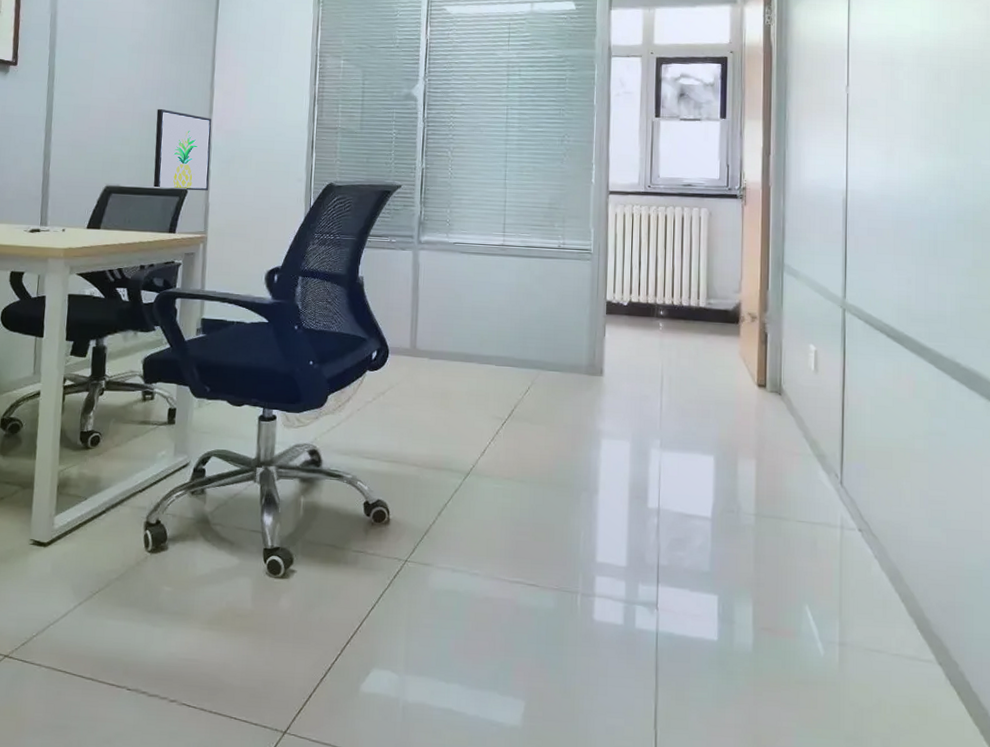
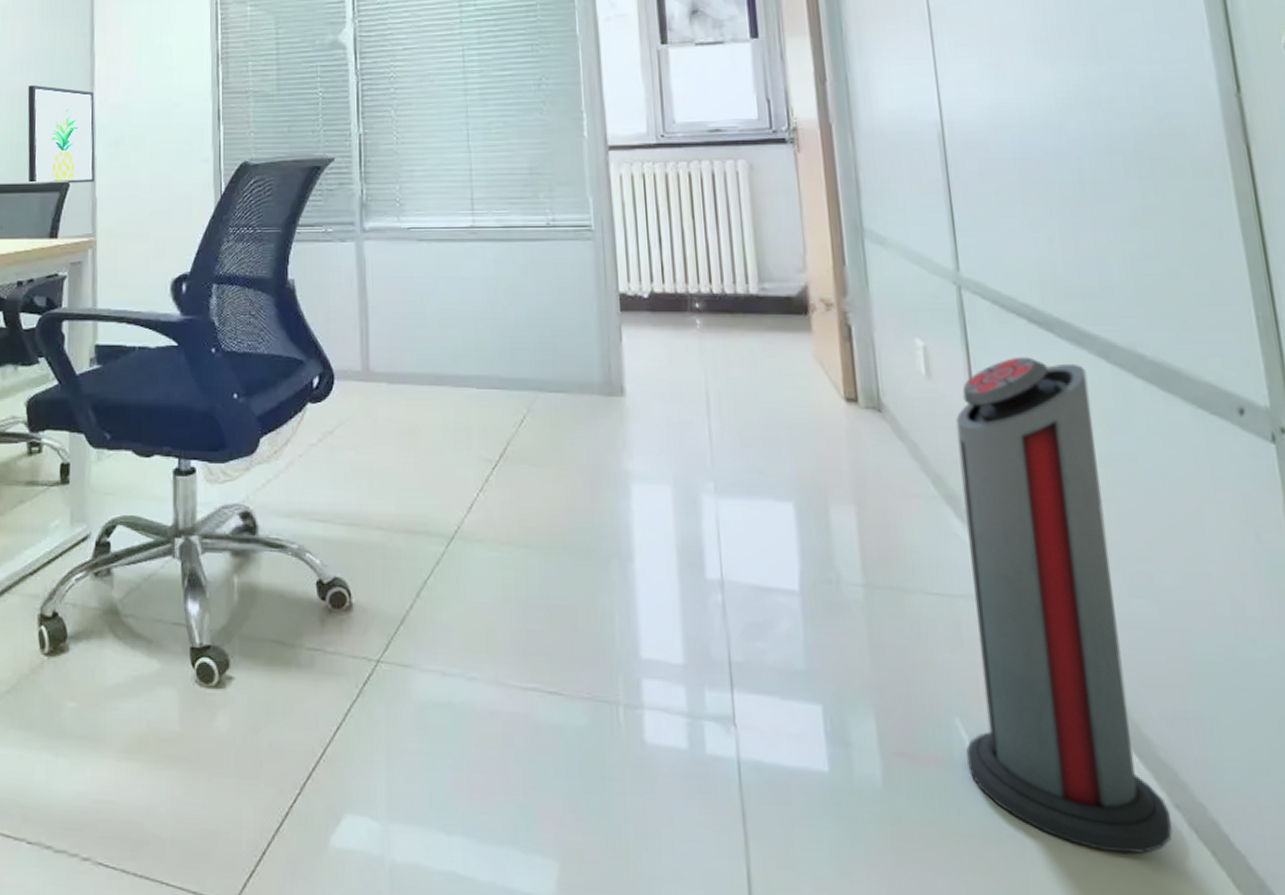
air purifier: none [810,360,936,695] -> present [955,356,1172,855]

